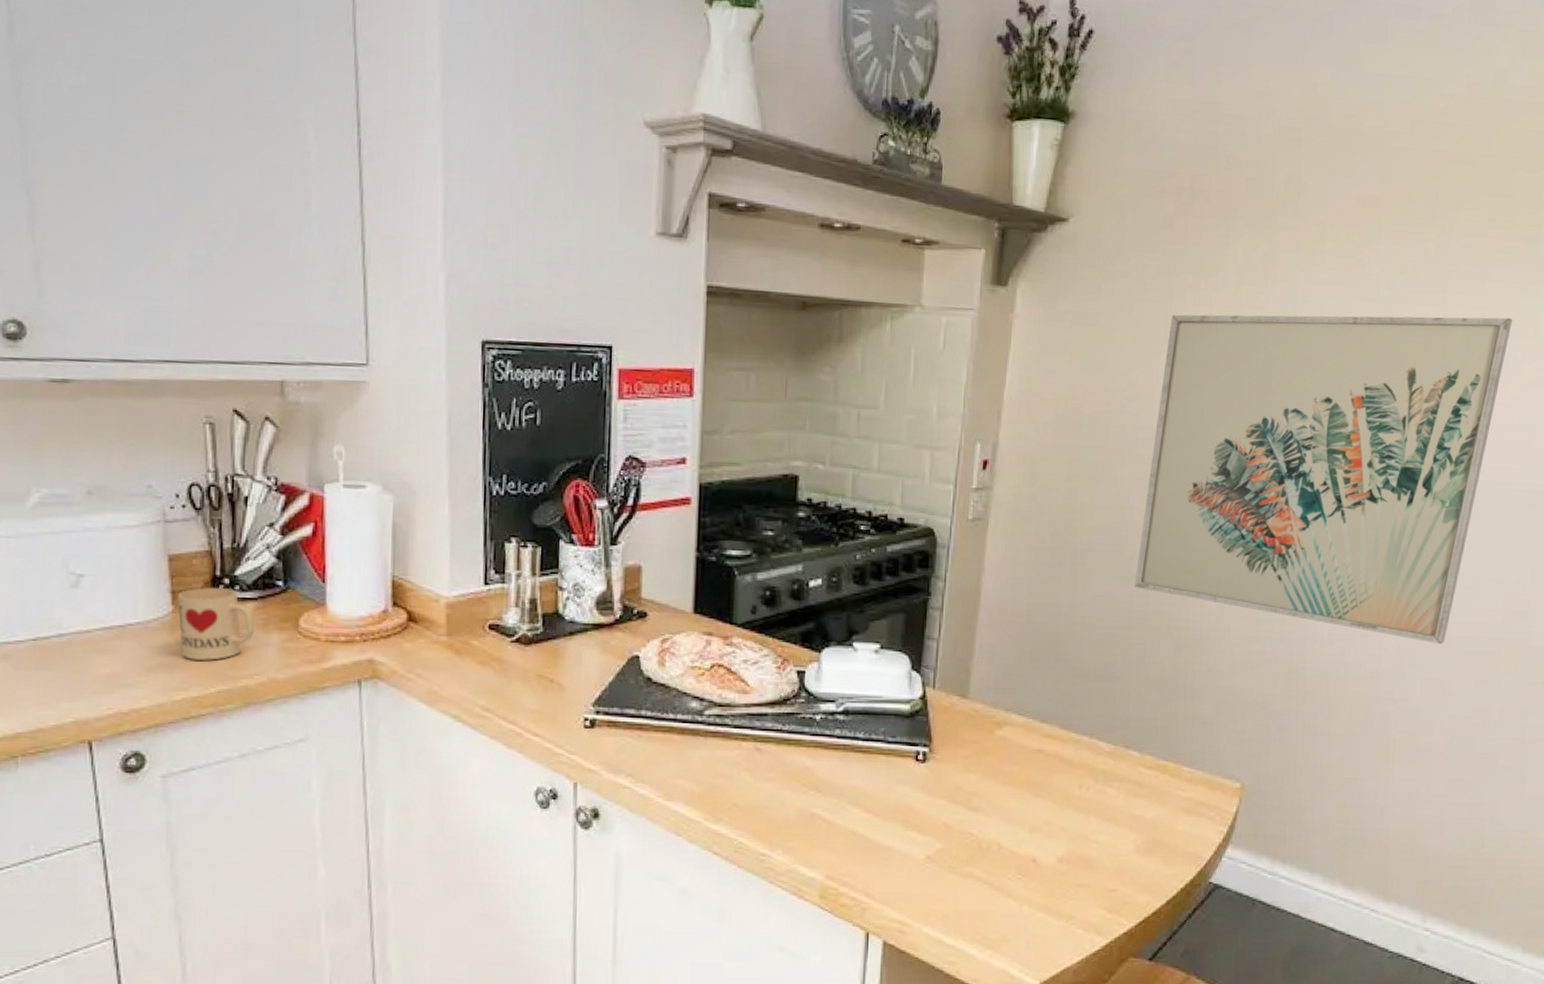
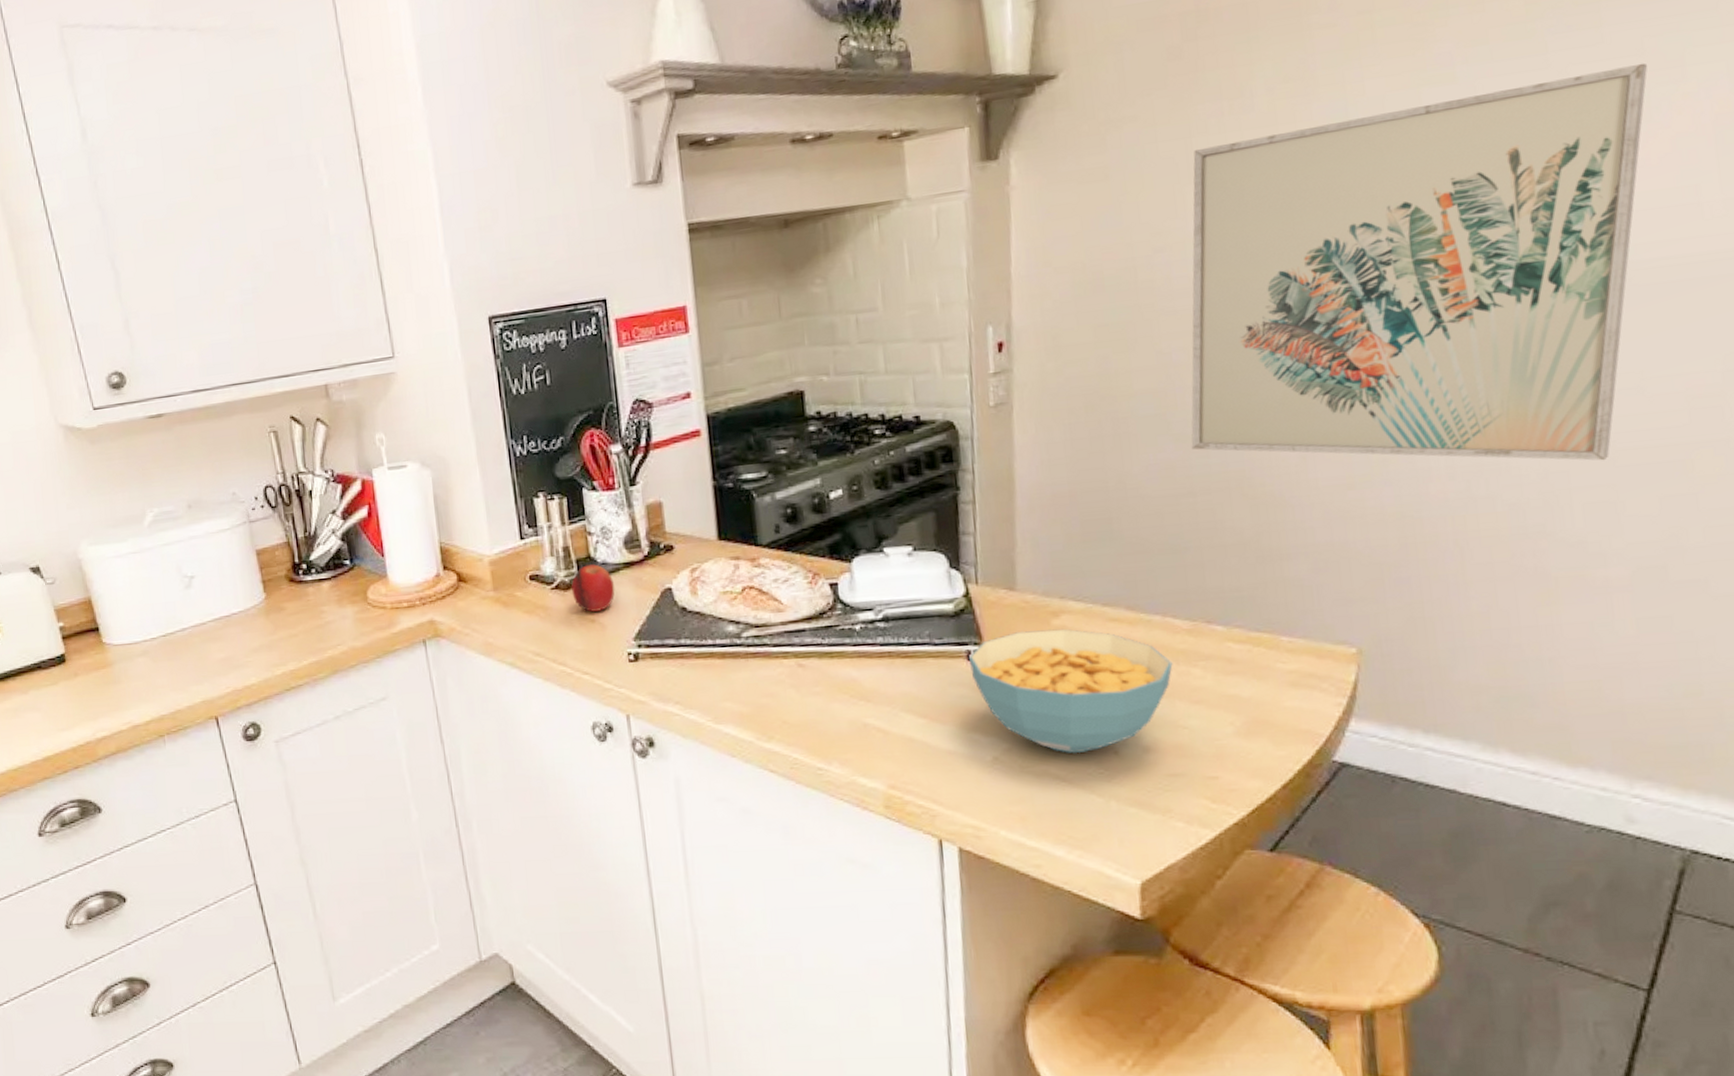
mug: present [178,587,255,660] -> none [268,572,333,638]
fruit: none [533,621,580,671] -> present [571,564,615,612]
cereal bowl: none [916,738,1093,859] -> present [968,628,1173,754]

